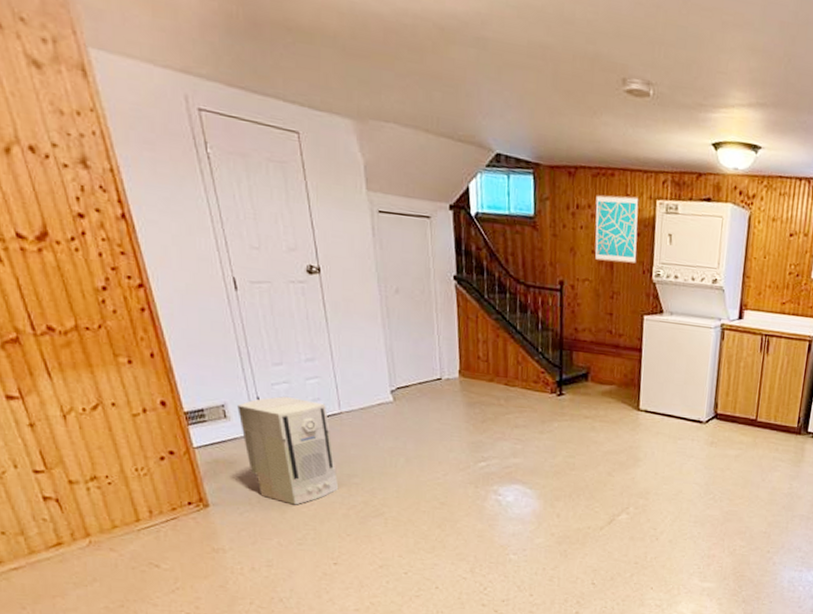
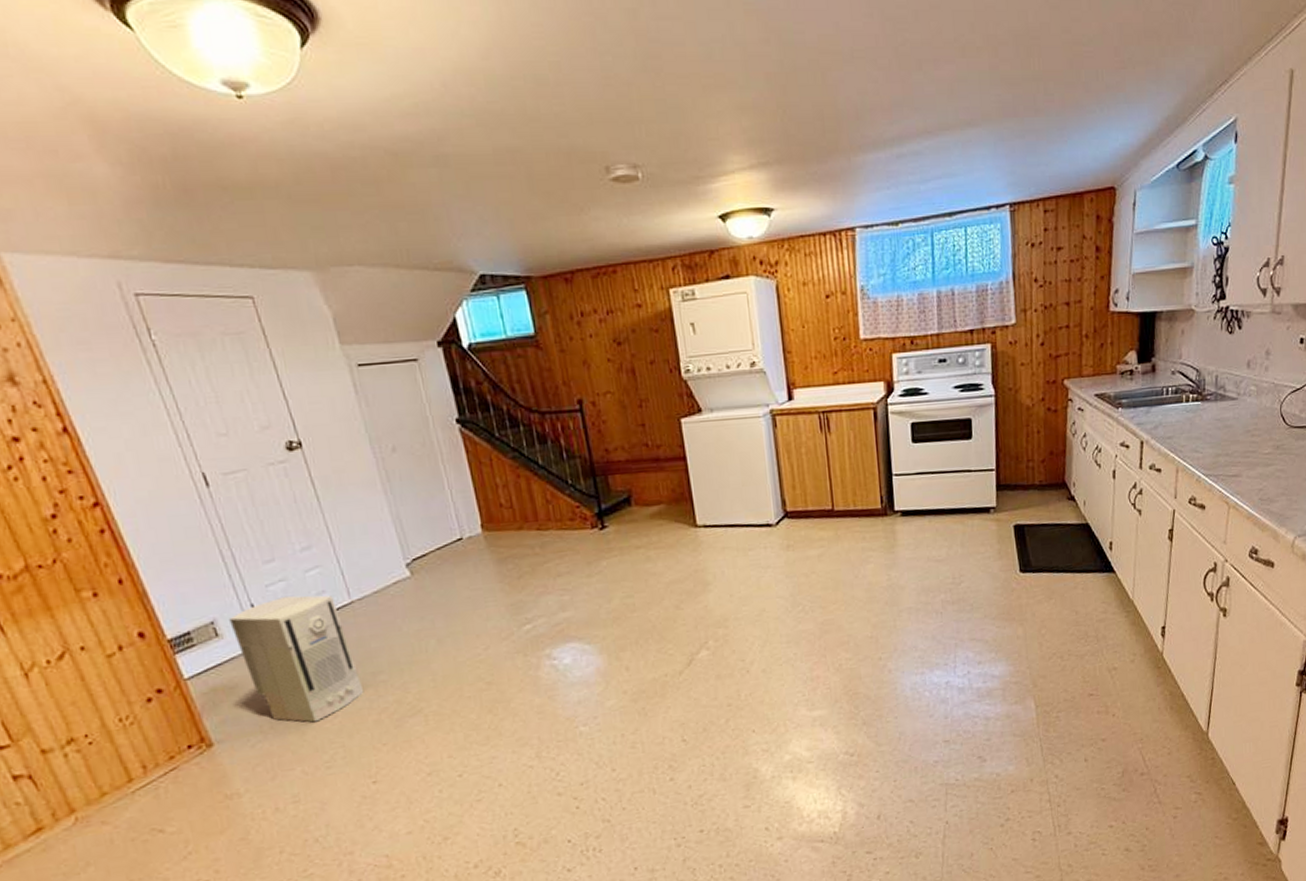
wall art: present [595,194,639,264] -> none [600,290,660,368]

